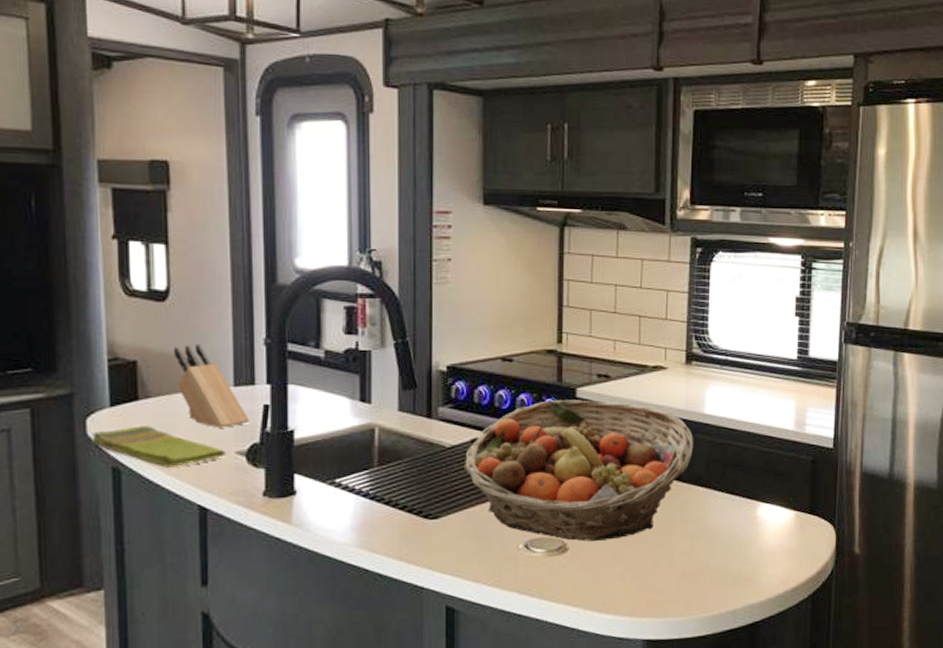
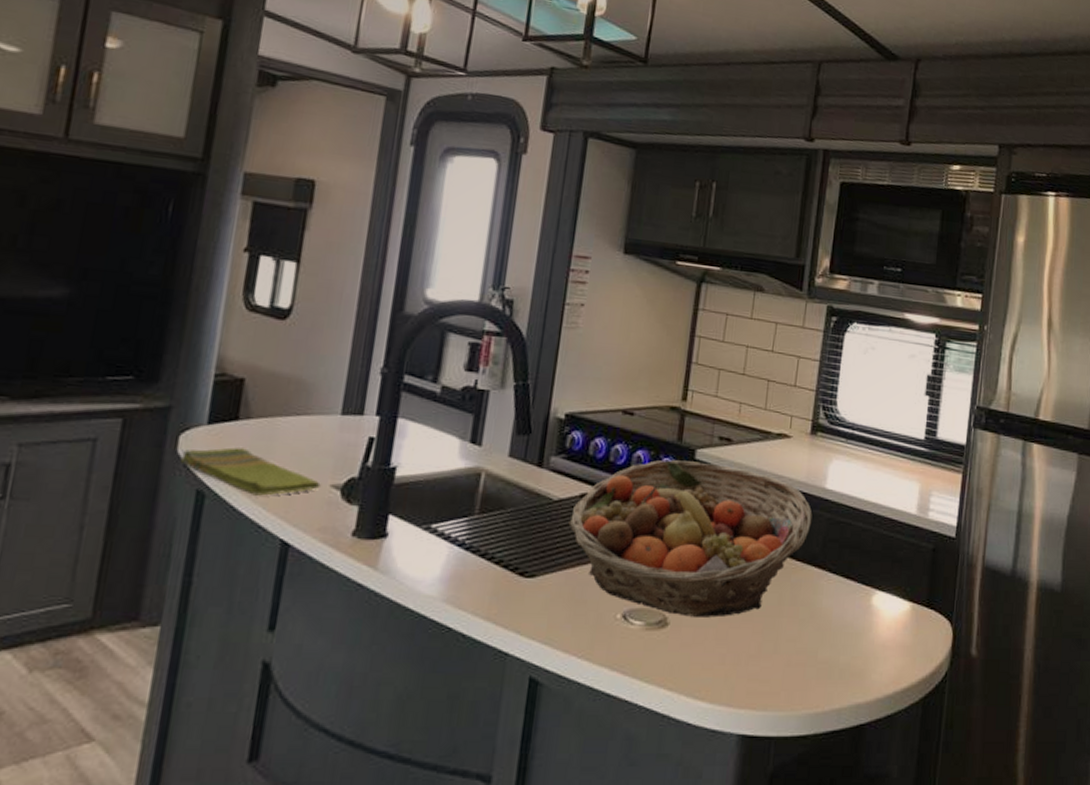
knife block: present [173,343,249,428] -> none [281,366,352,458]

